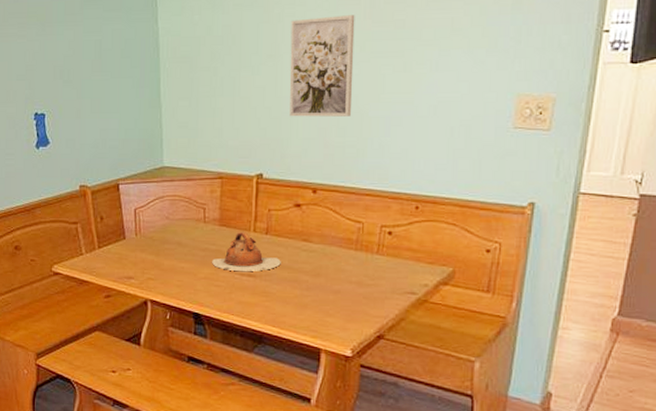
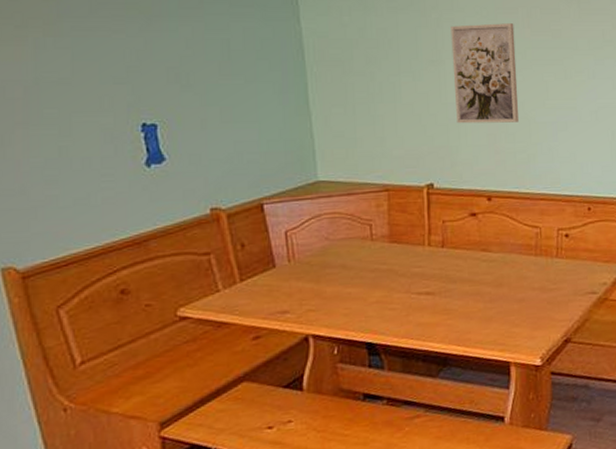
teapot: present [212,231,281,271] -> none [384,246,461,291]

